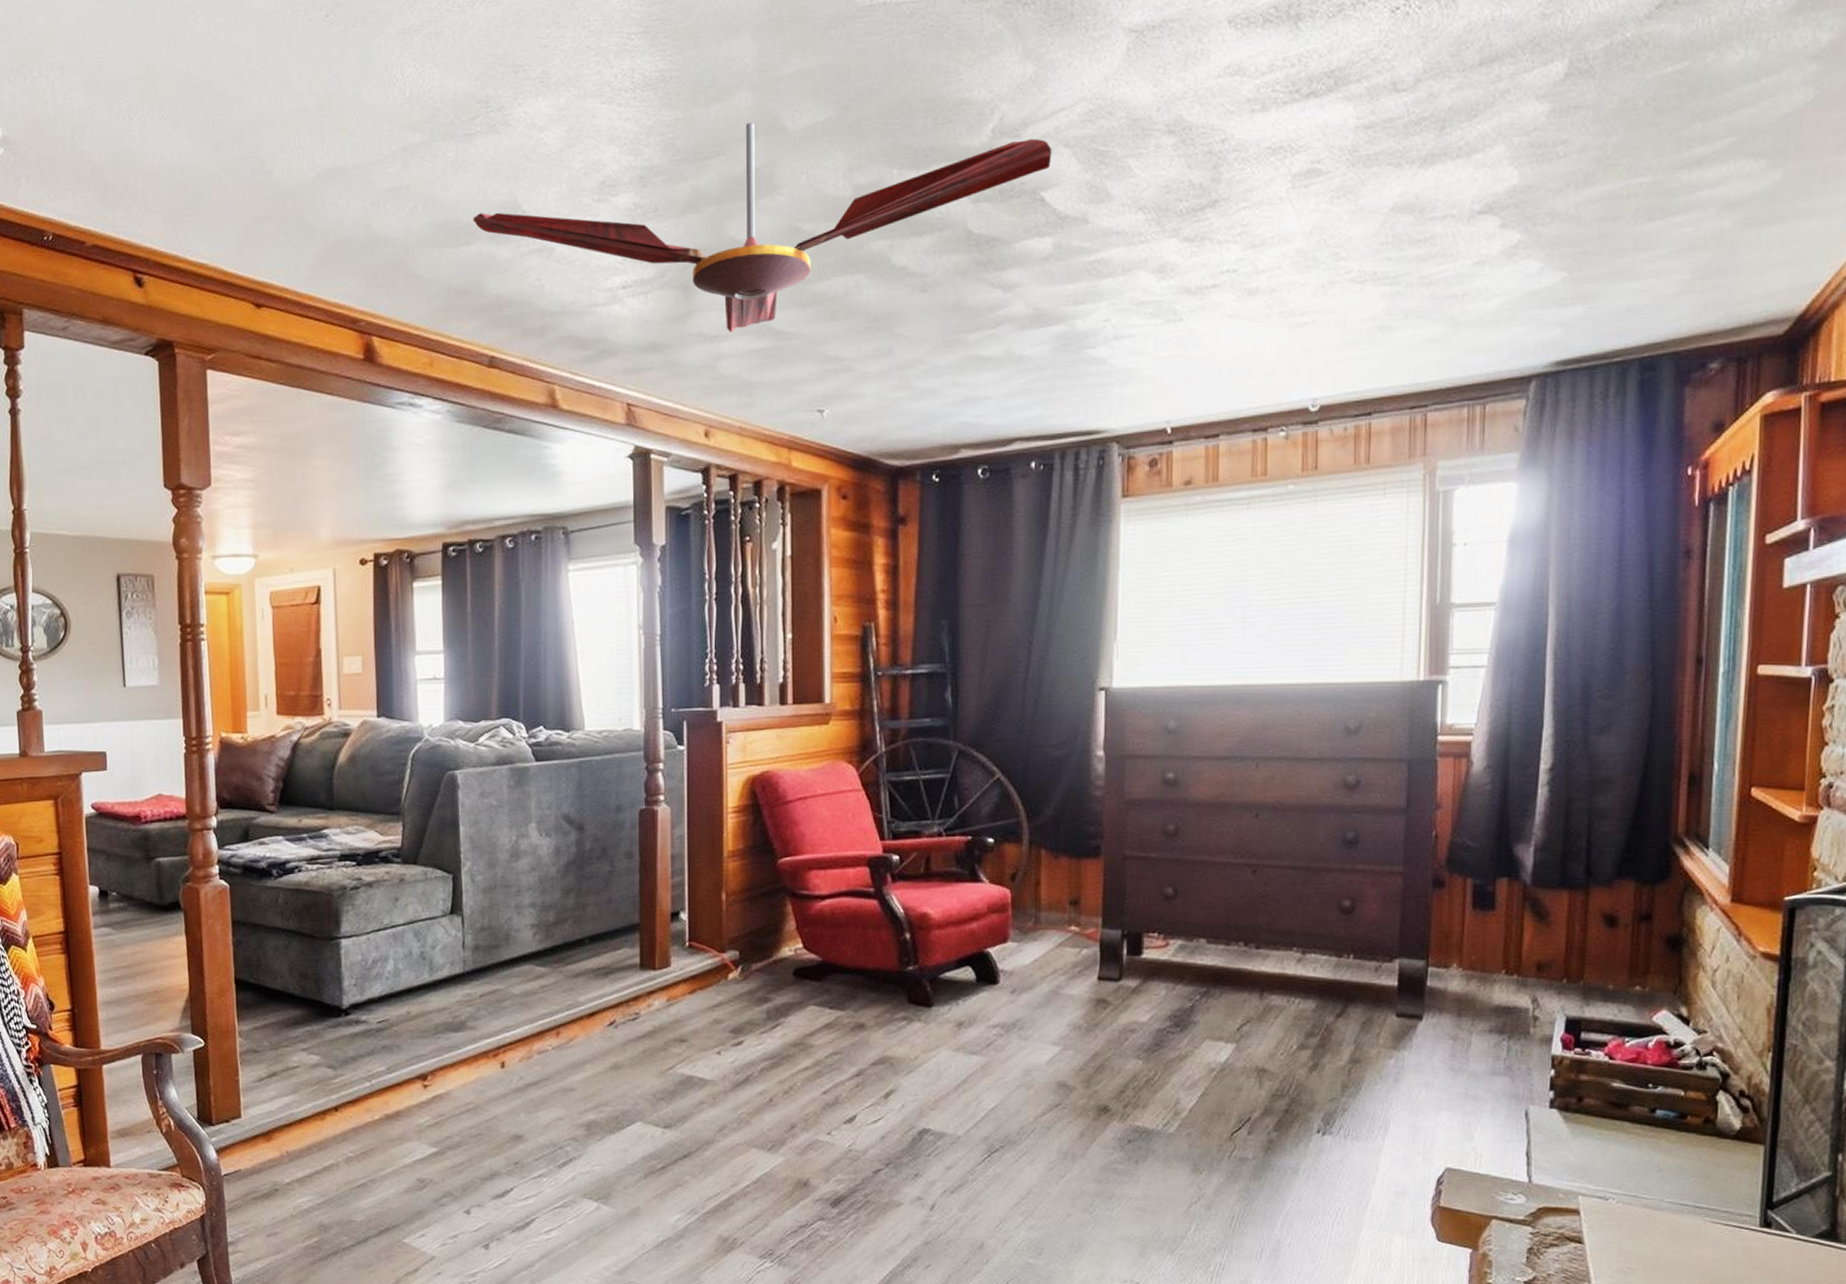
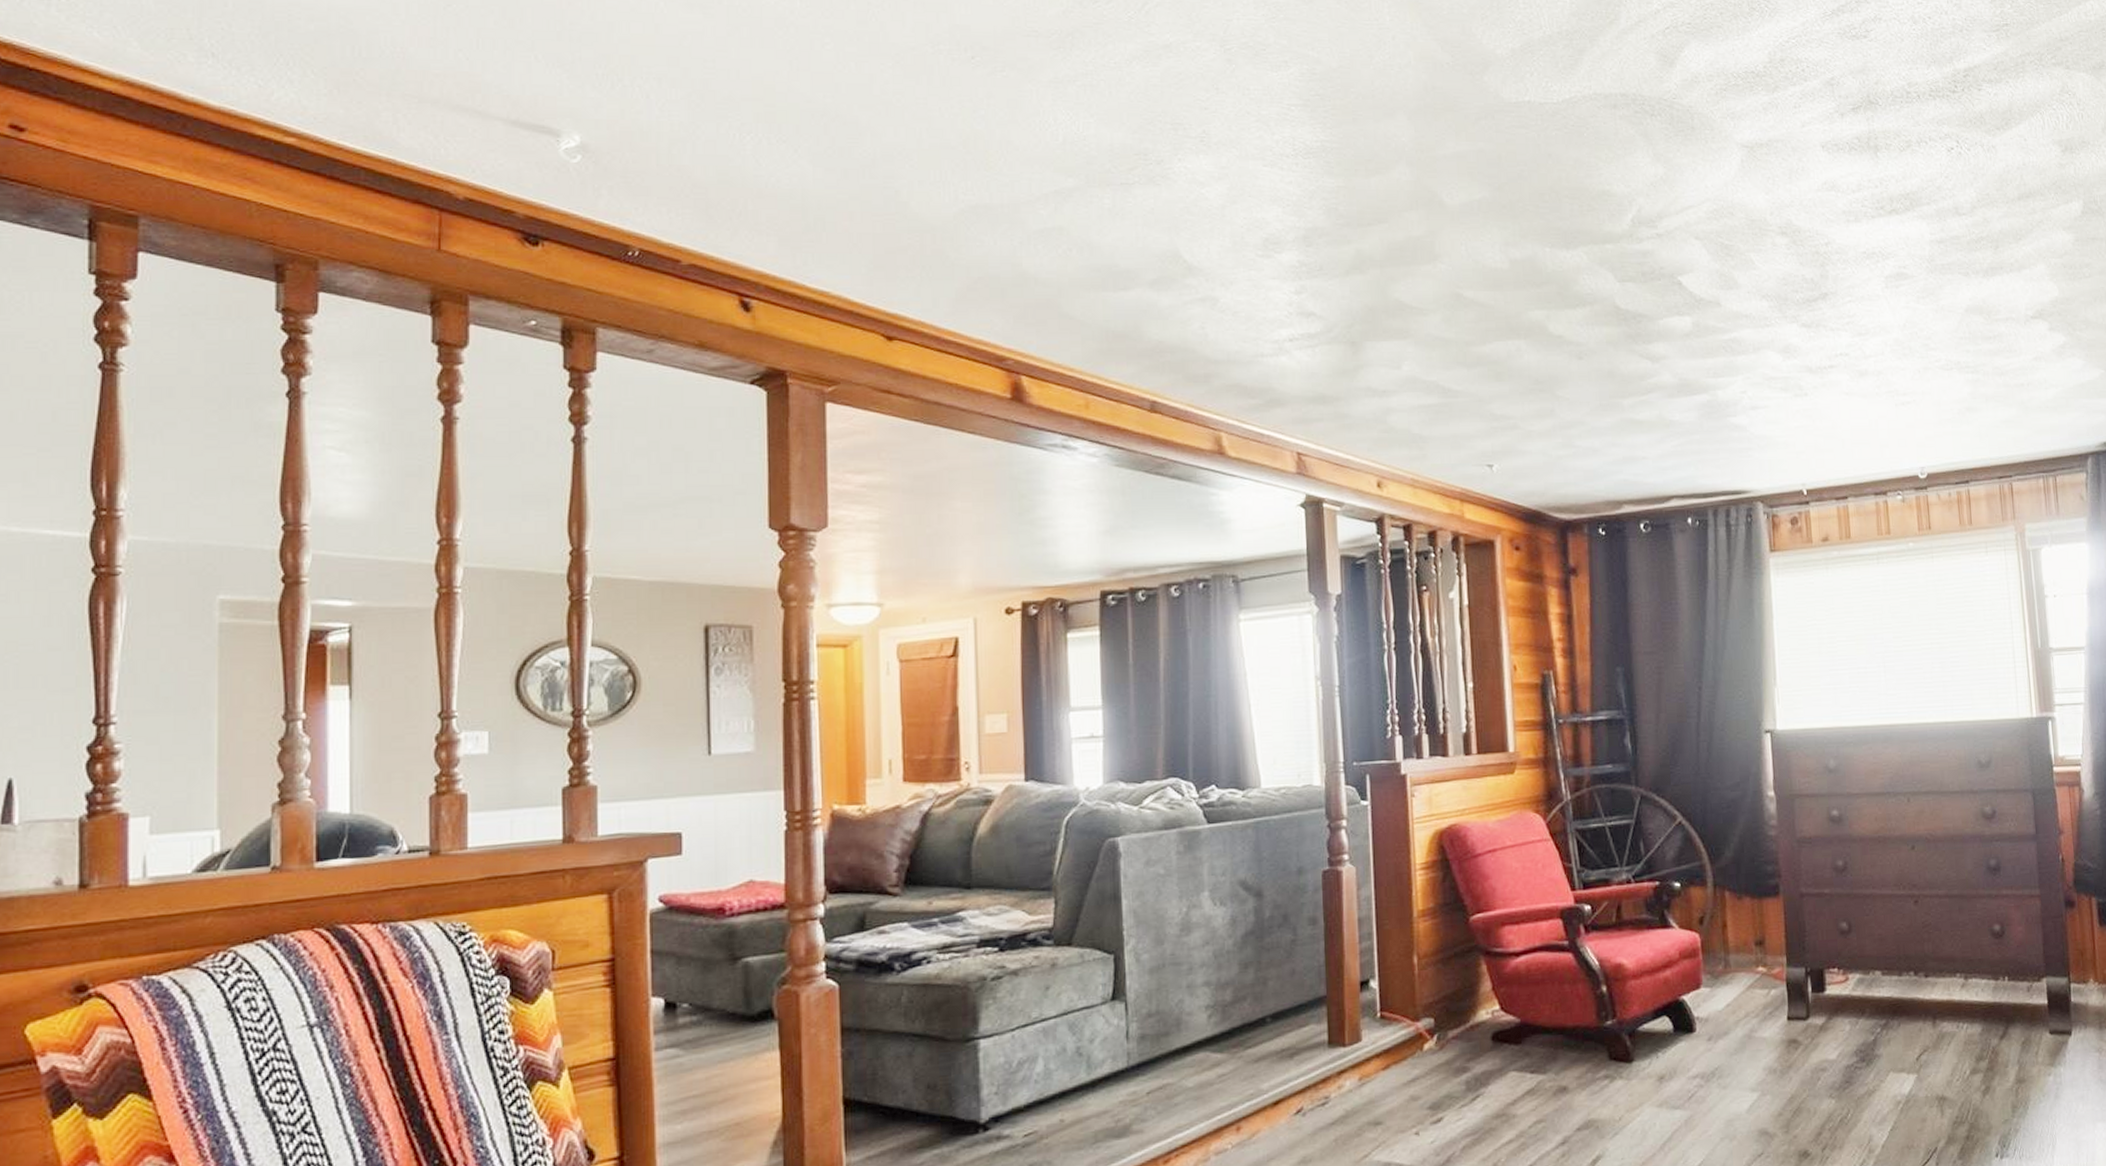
ceiling fan: present [473,122,1052,333] -> none [1131,195,1685,389]

